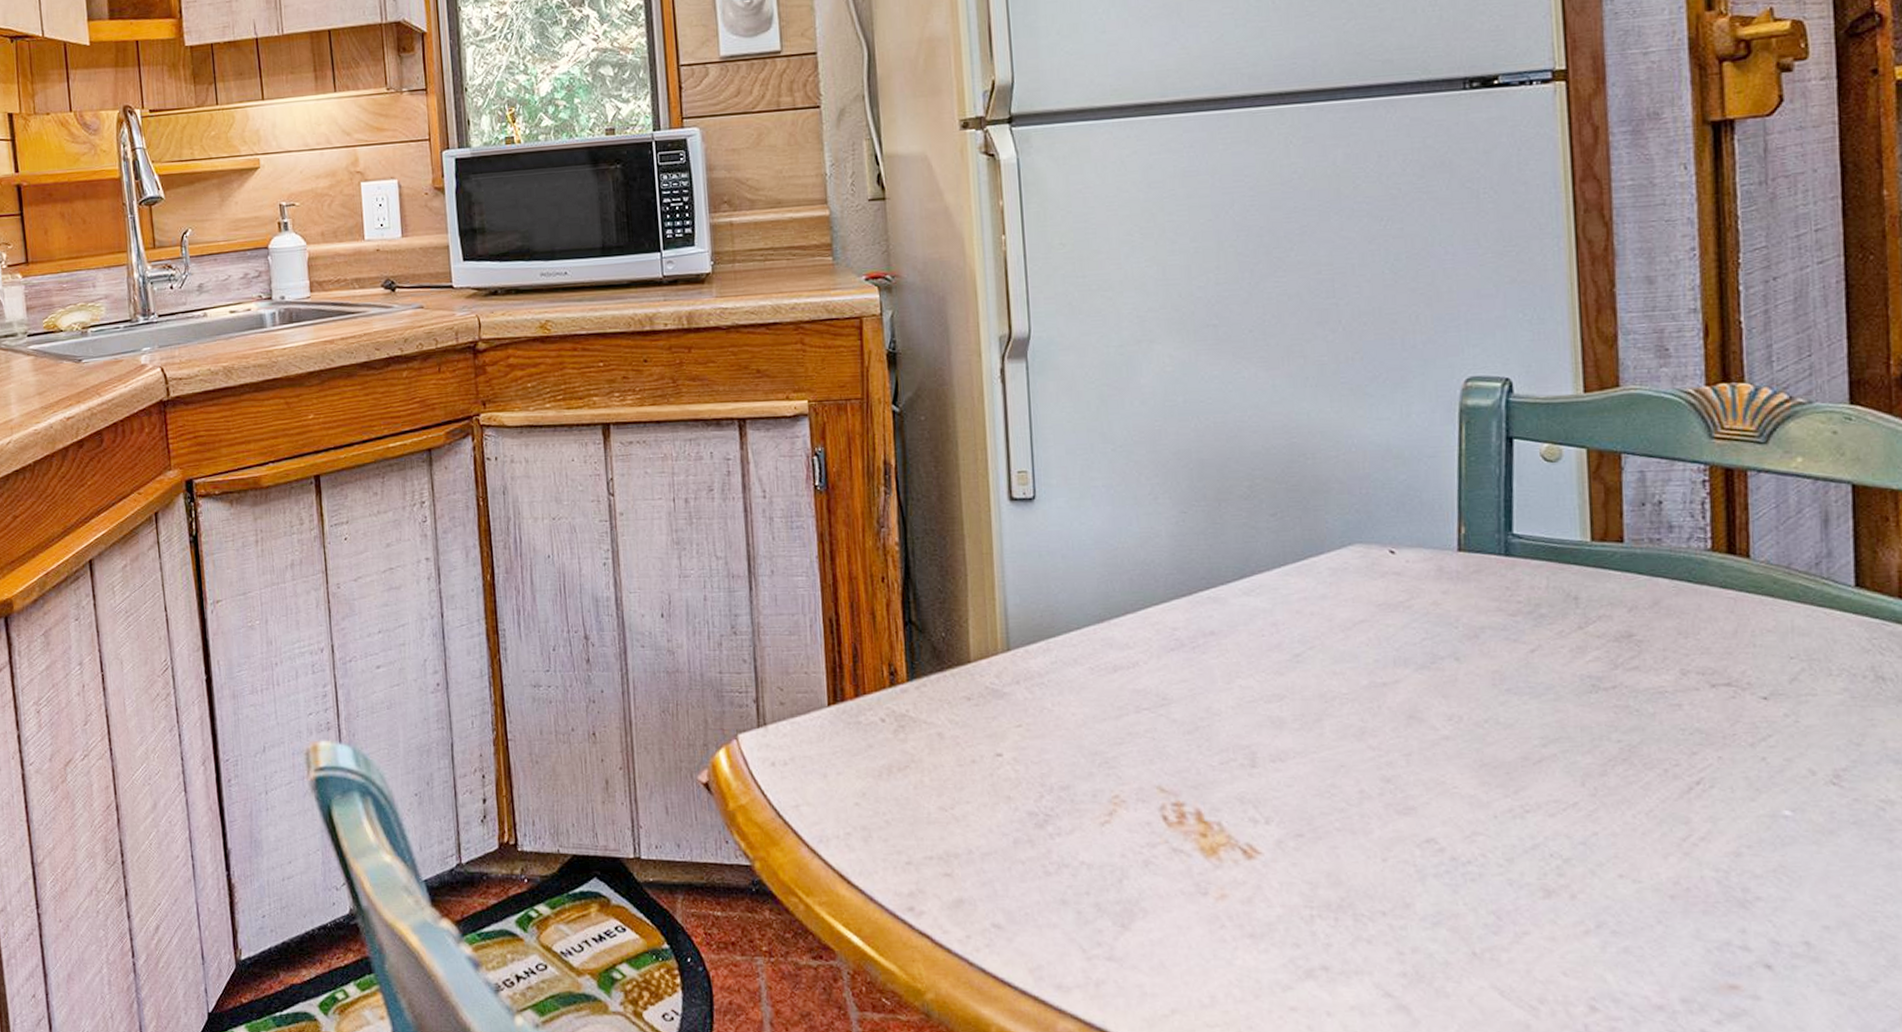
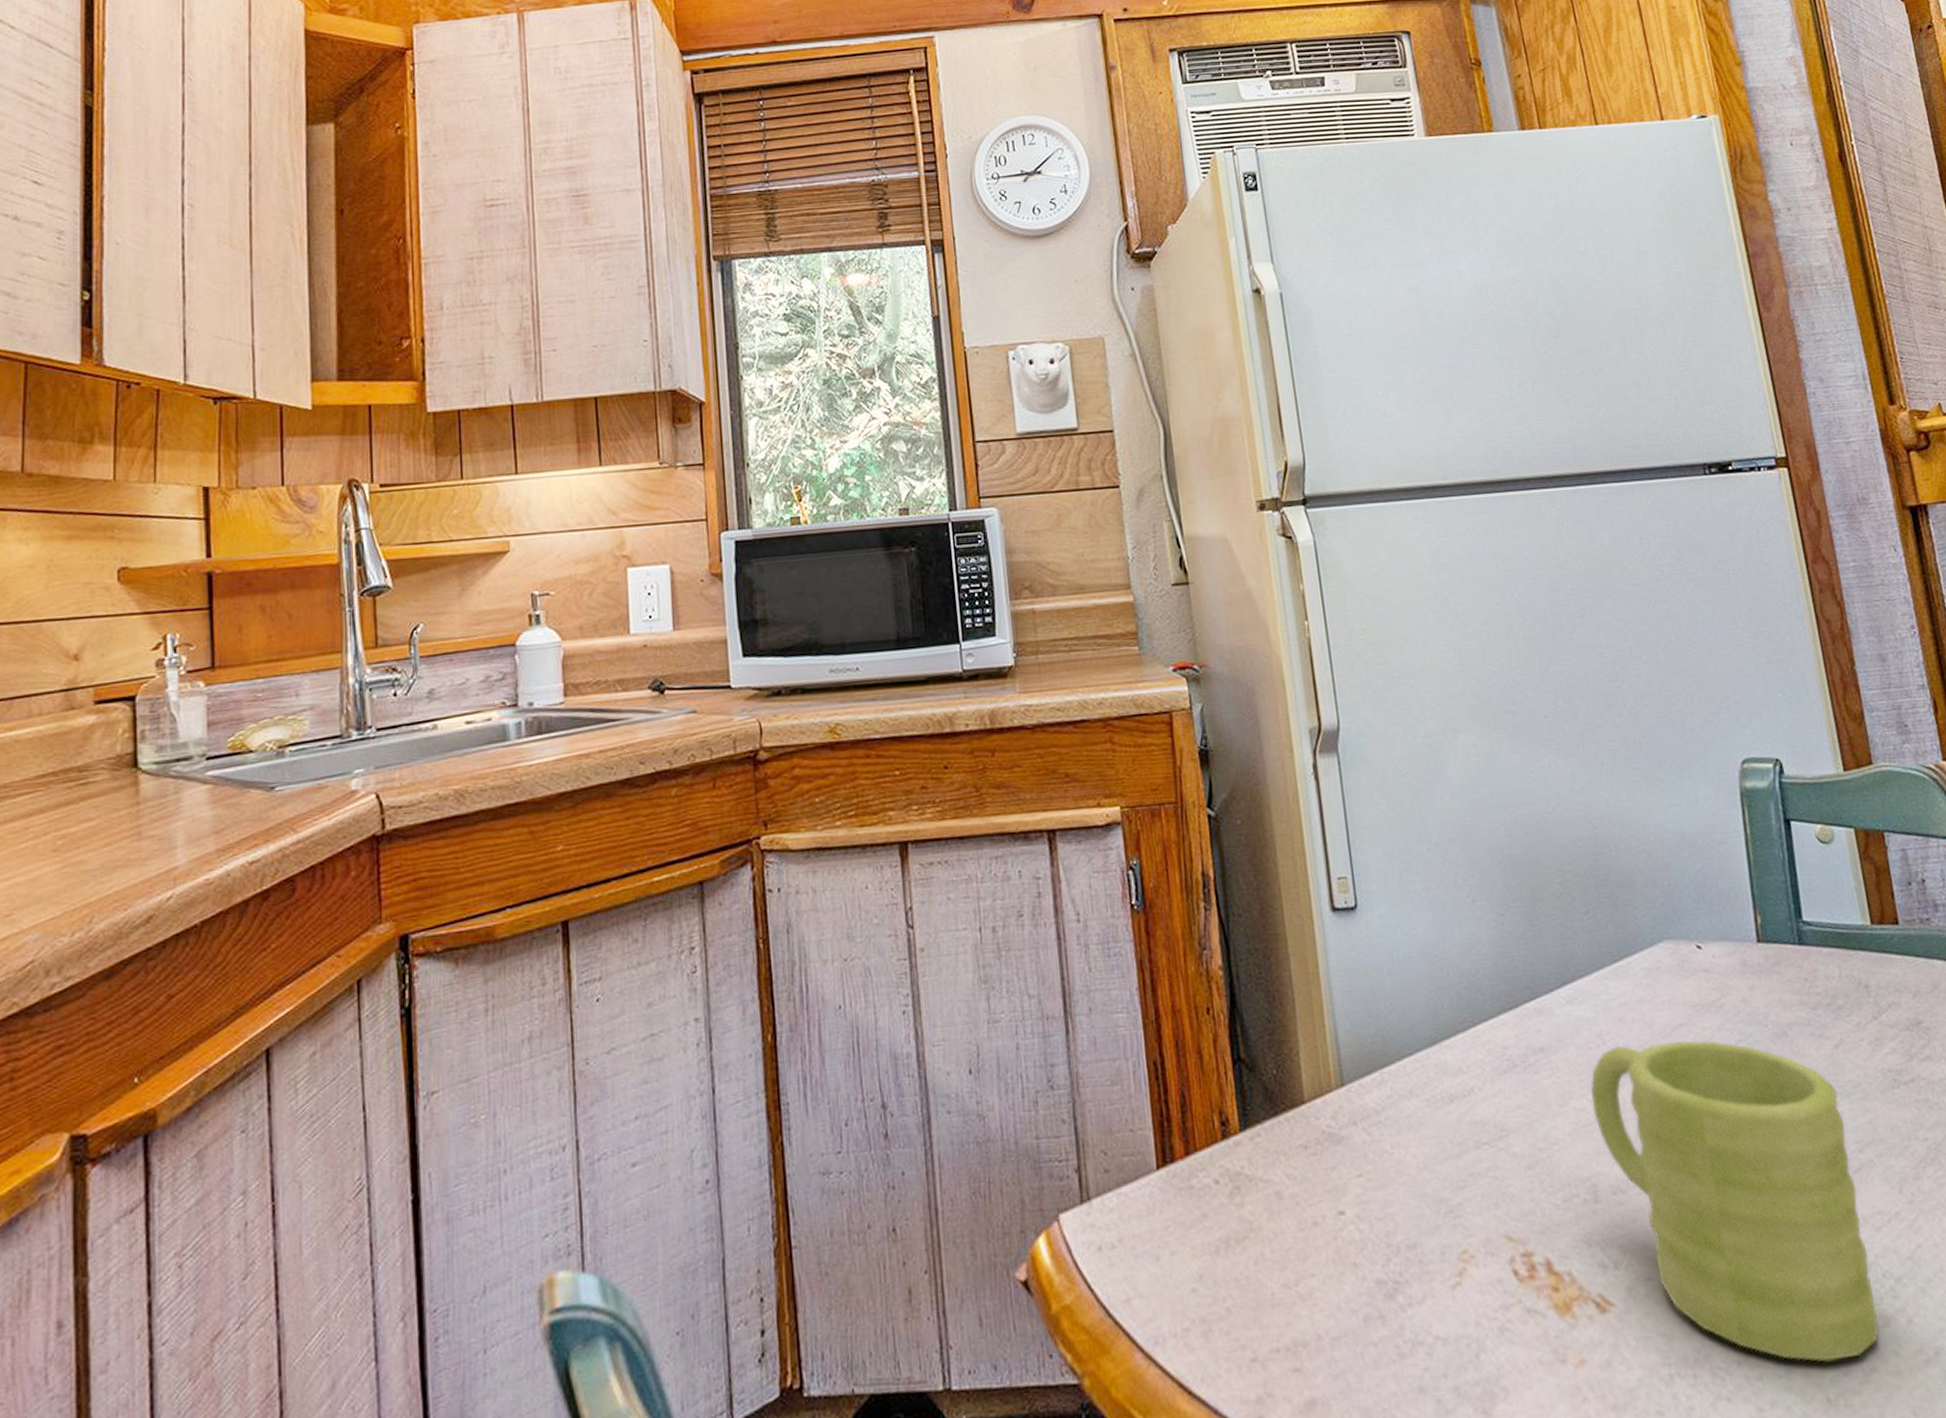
mug: none [1259,635,1539,922] -> present [1590,1040,1880,1362]

